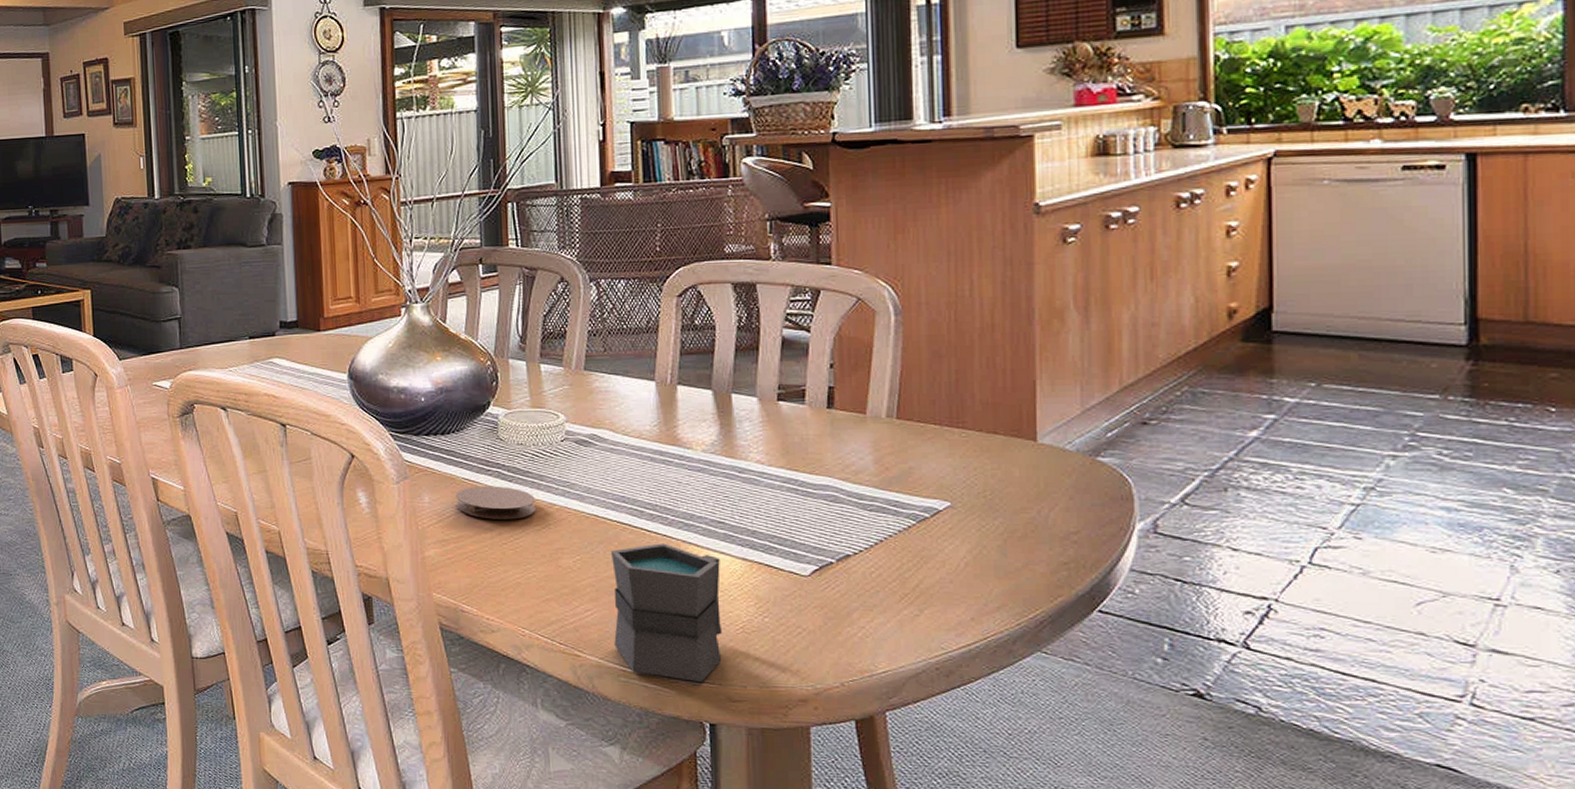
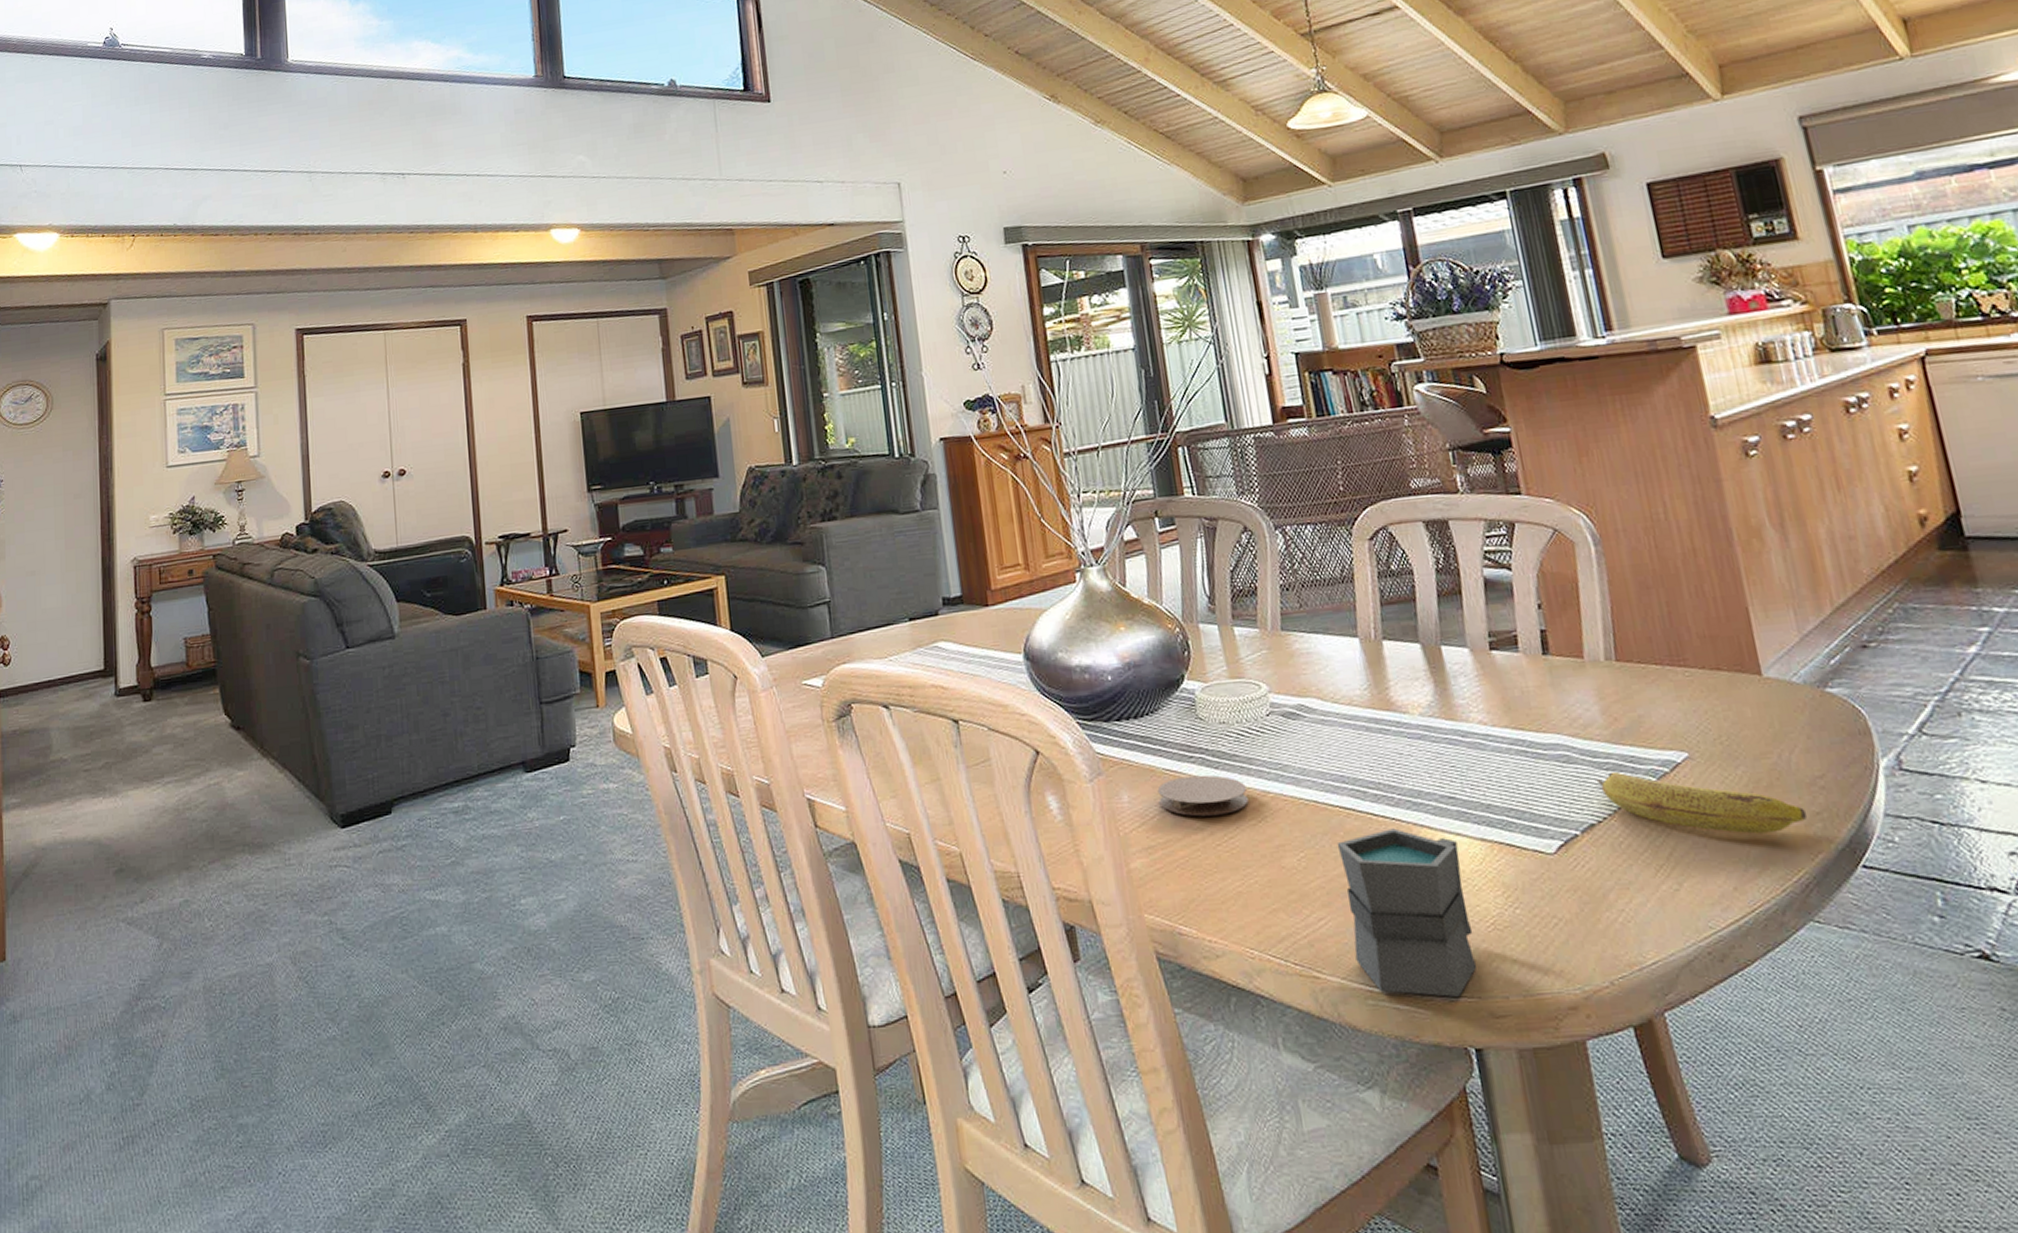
fruit: none [858,513,1055,576] -> present [1596,771,1808,834]

